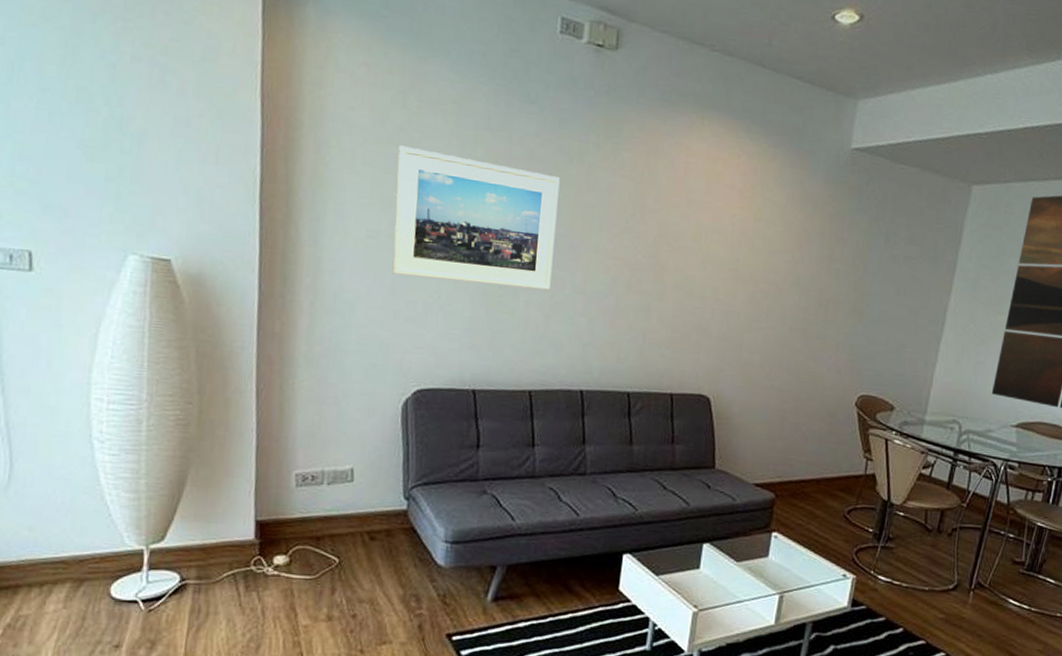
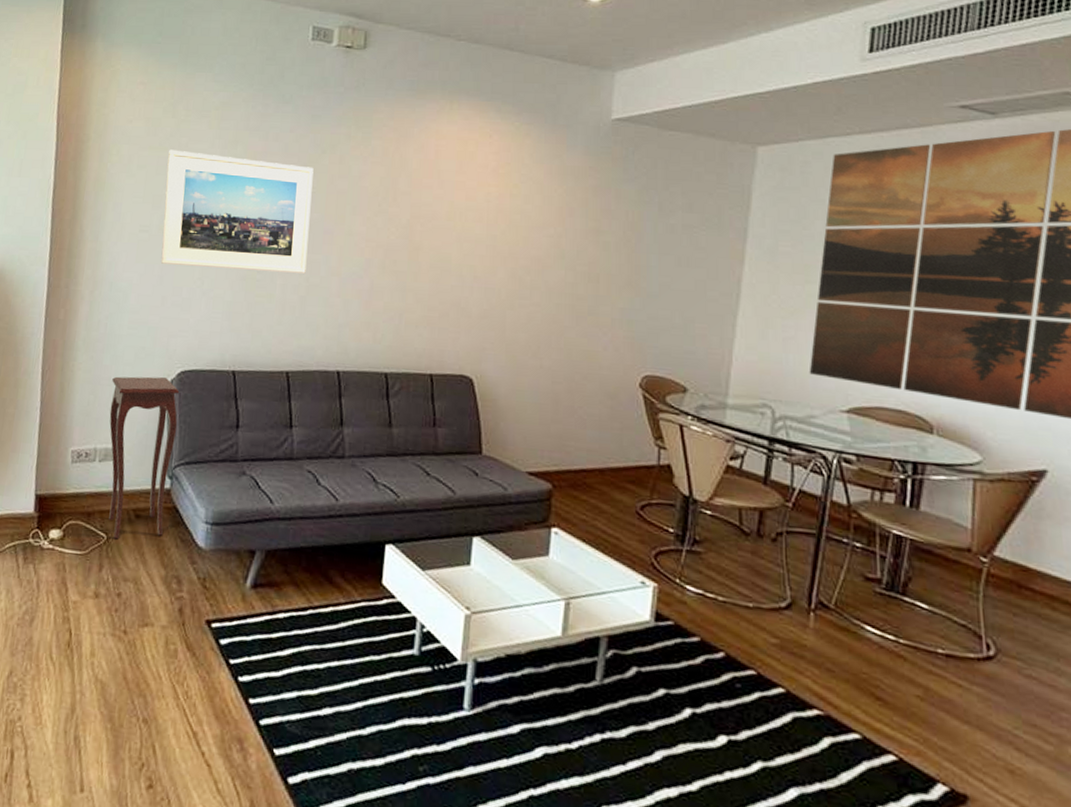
side table: none [337,395,416,562] -> present [109,376,180,540]

